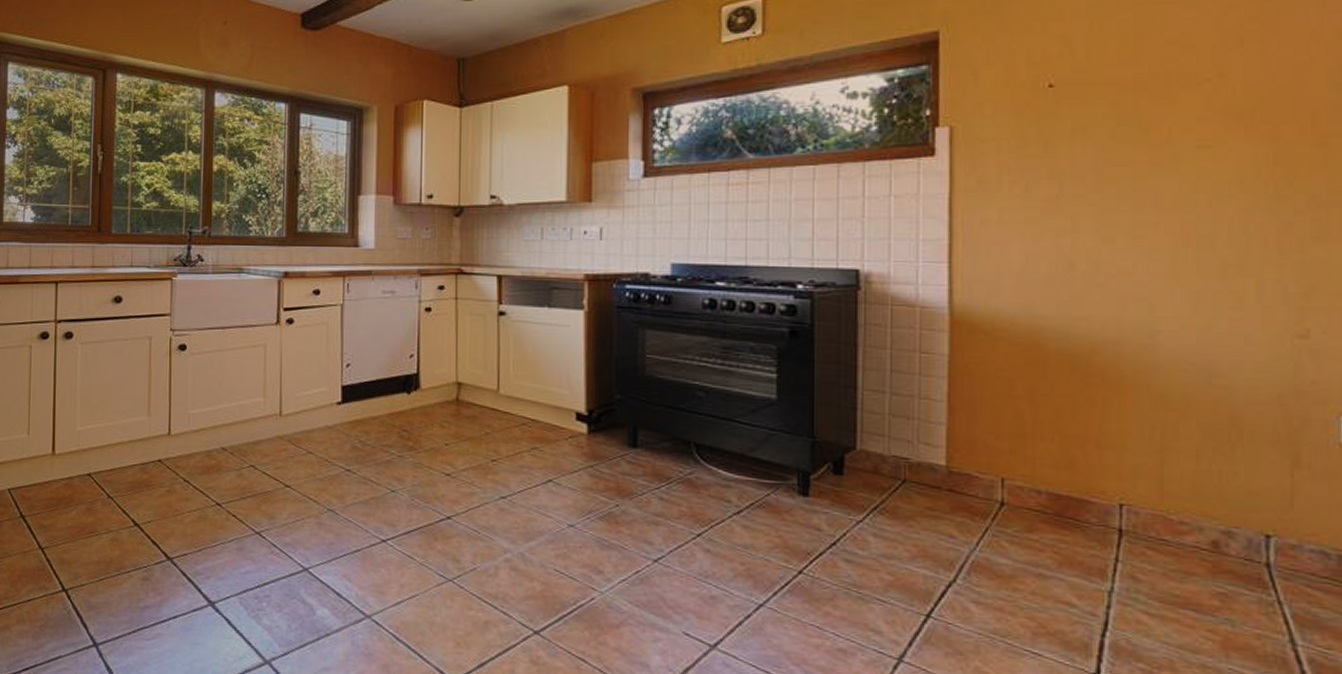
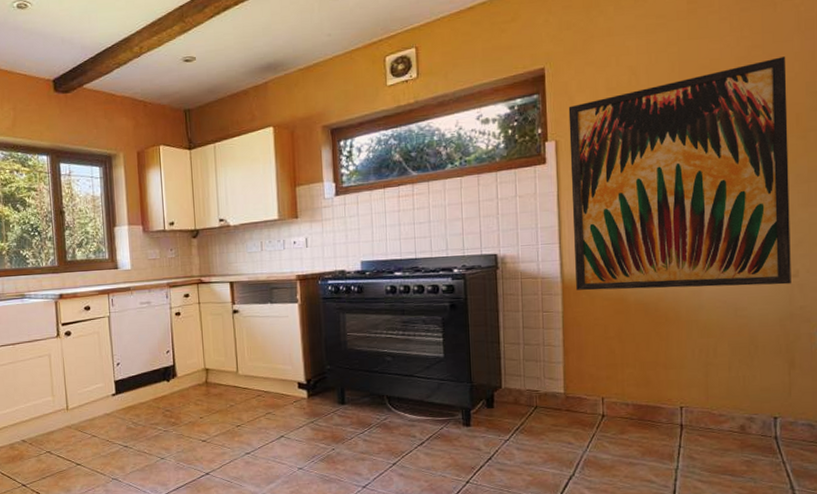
wall art: none [969,33,1298,348] -> present [568,56,791,291]

